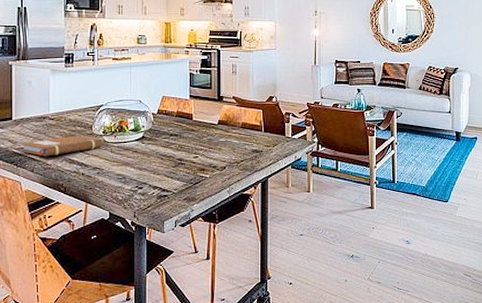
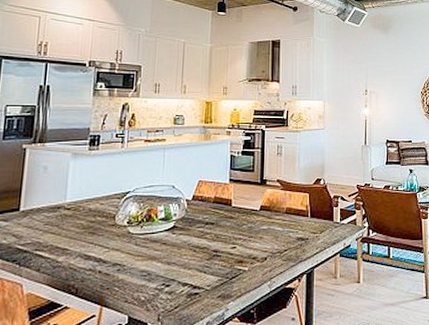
notebook: present [21,135,102,157] -> none [27,226,126,253]

